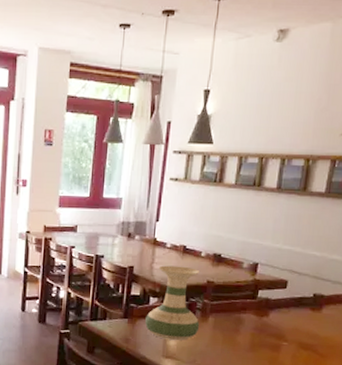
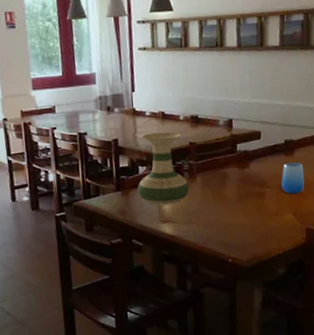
cup: none [301,318,330,354] -> present [281,162,305,194]

